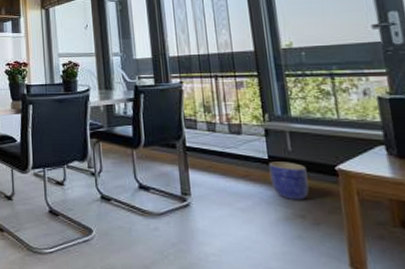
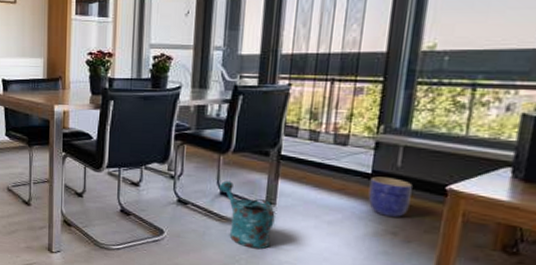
watering can: none [136,174,193,243] -> present [218,180,275,250]

